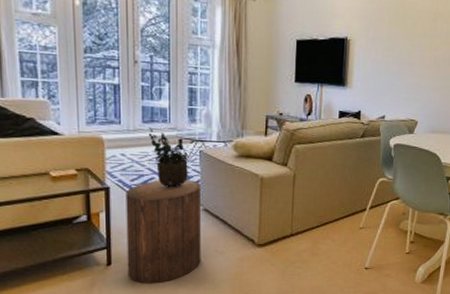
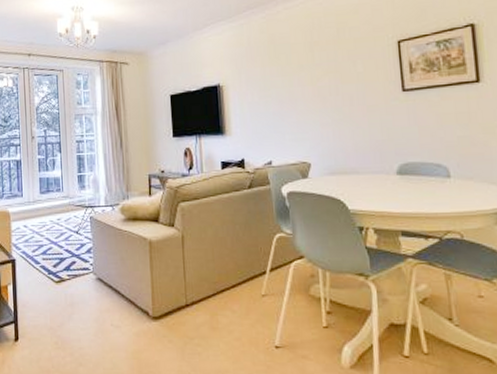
stool: present [126,180,202,284] -> none [28,248,99,362]
potted plant: present [148,127,195,188] -> none [45,197,86,257]

